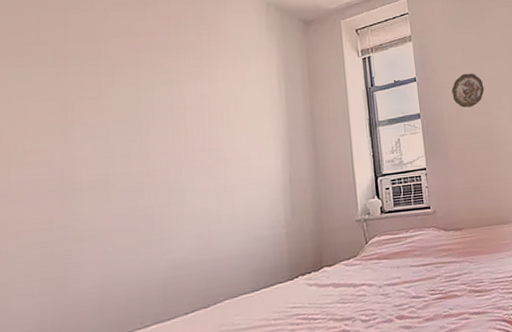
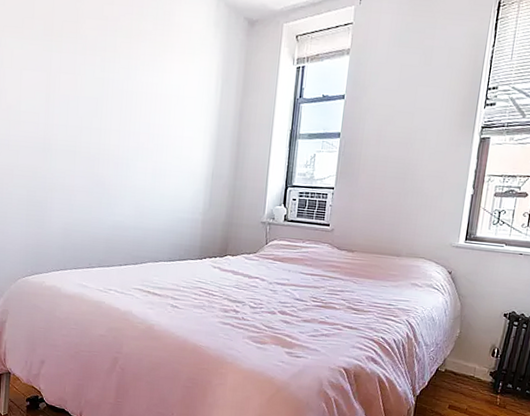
decorative plate: present [451,73,485,108] -> none [377,97,413,135]

